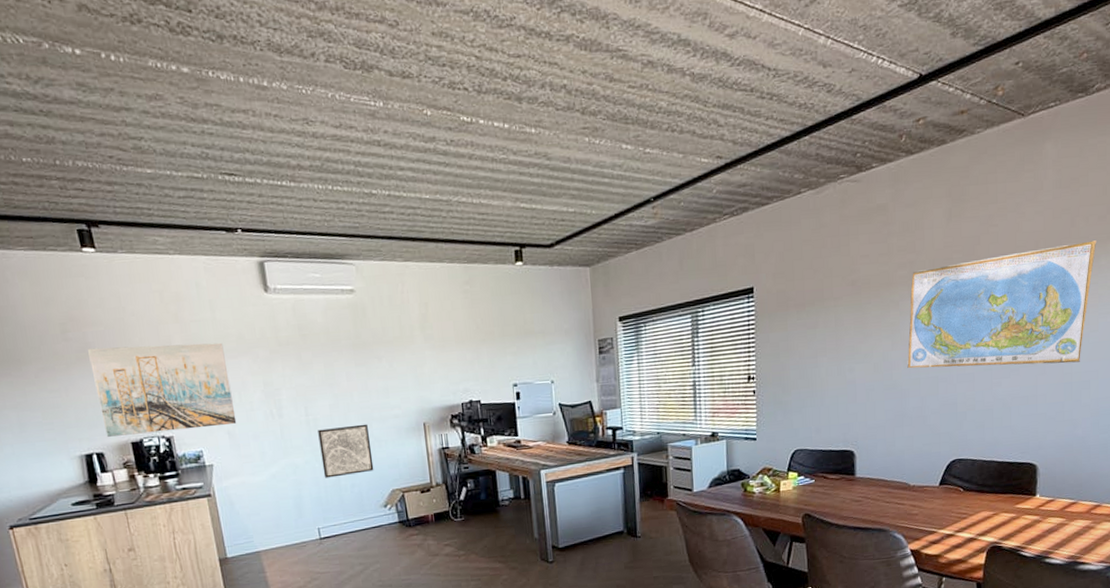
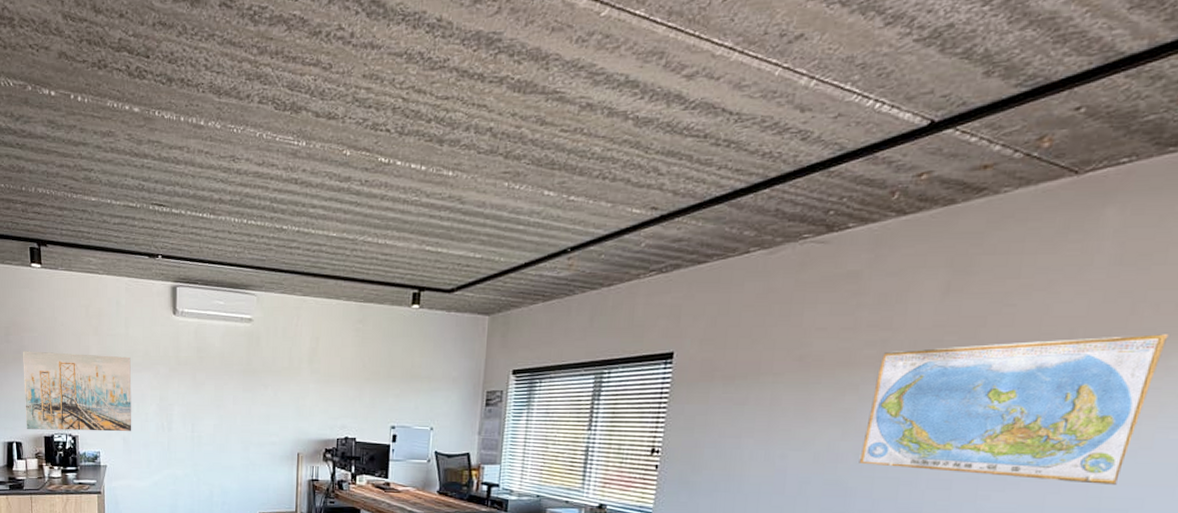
wall art: present [318,424,374,478] -> none [199,446,246,493]

